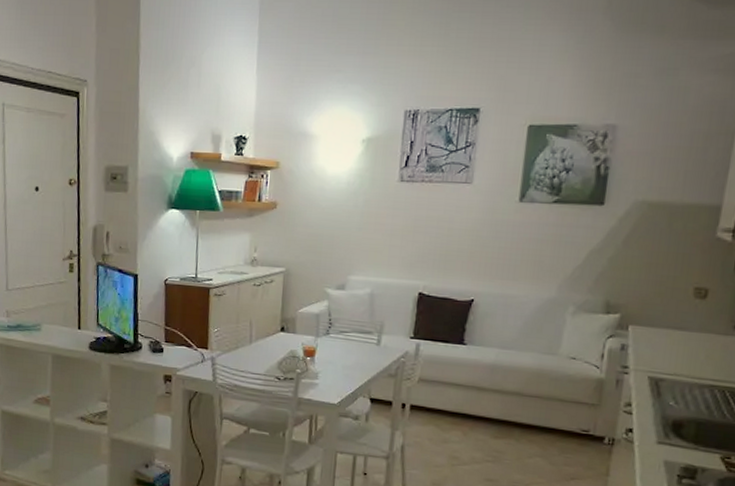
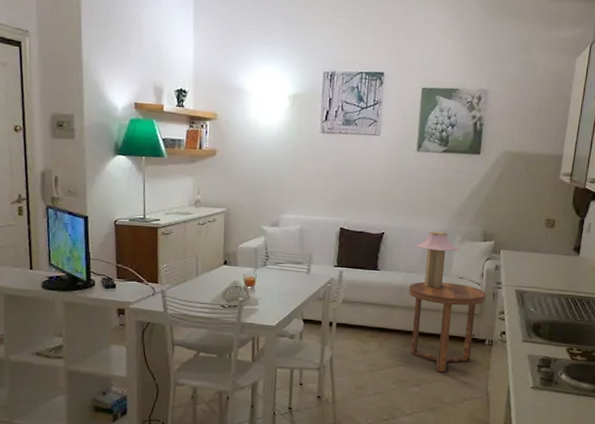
side table: none [502,361,607,474] -> present [408,282,486,372]
table lamp: none [511,300,574,369] -> present [414,231,461,288]

